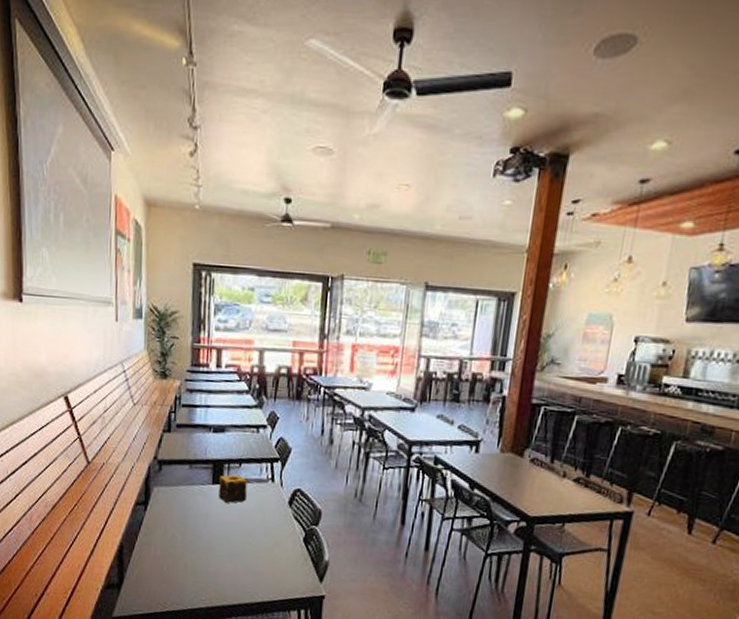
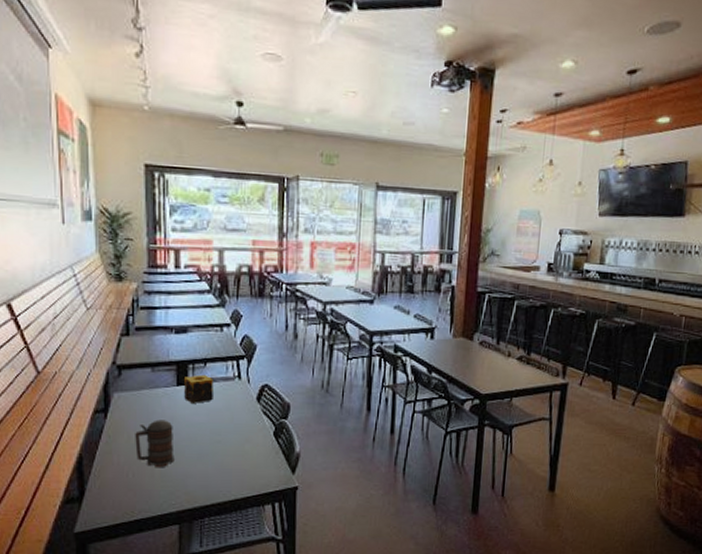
beer mug: none [171,516,207,564] -> present [135,419,174,468]

